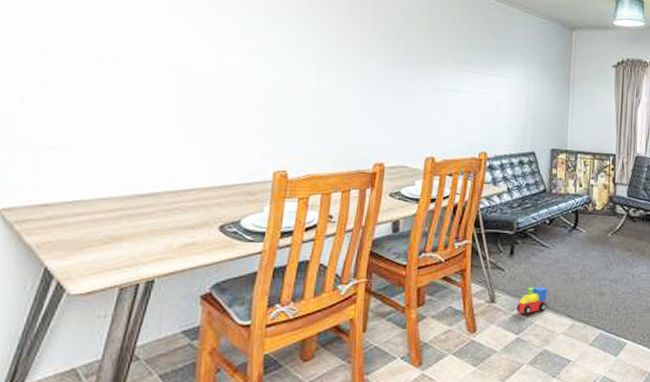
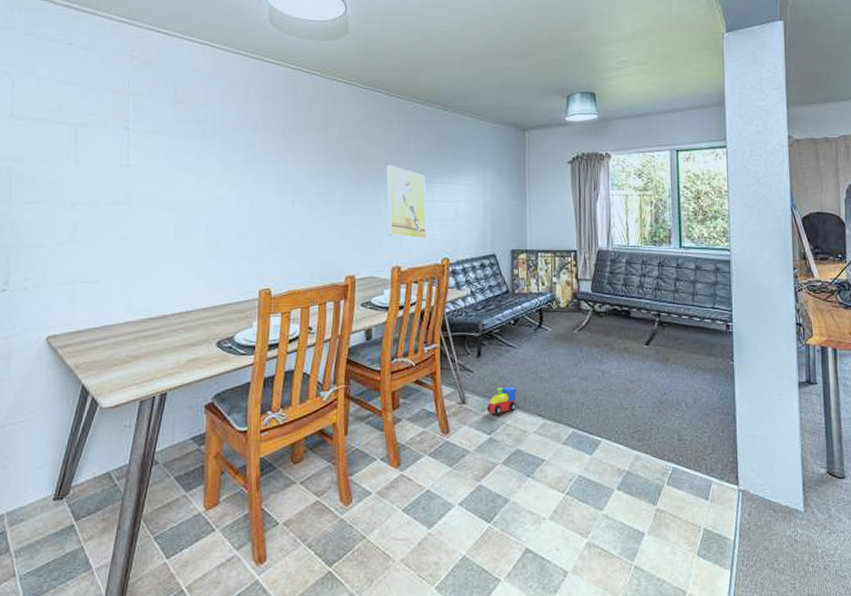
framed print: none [423,48,467,132] -> present [386,164,427,240]

